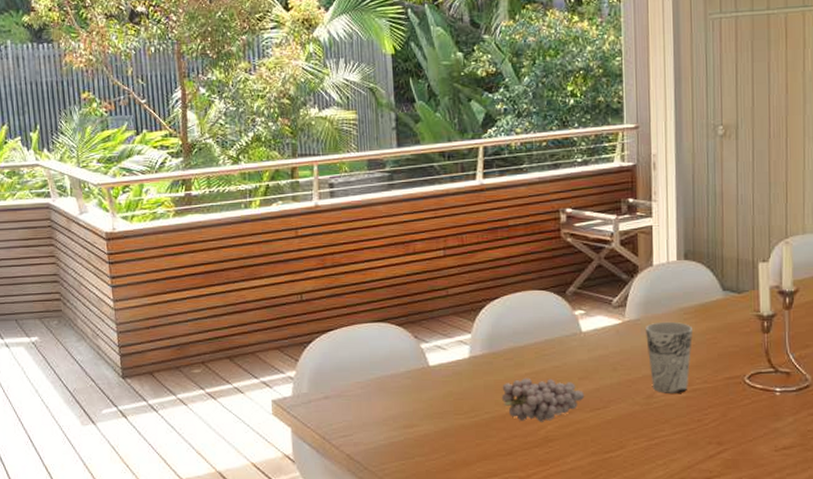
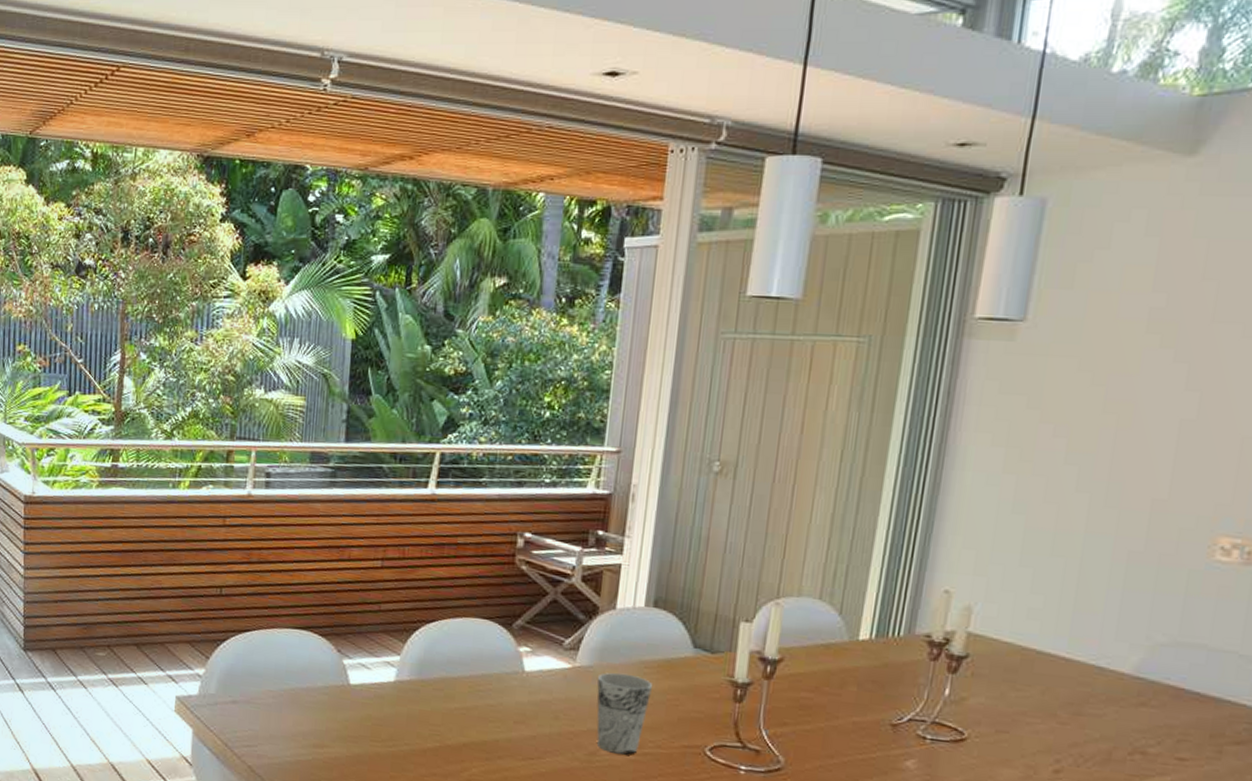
fruit: present [501,377,585,422] -> none [424,712,519,764]

